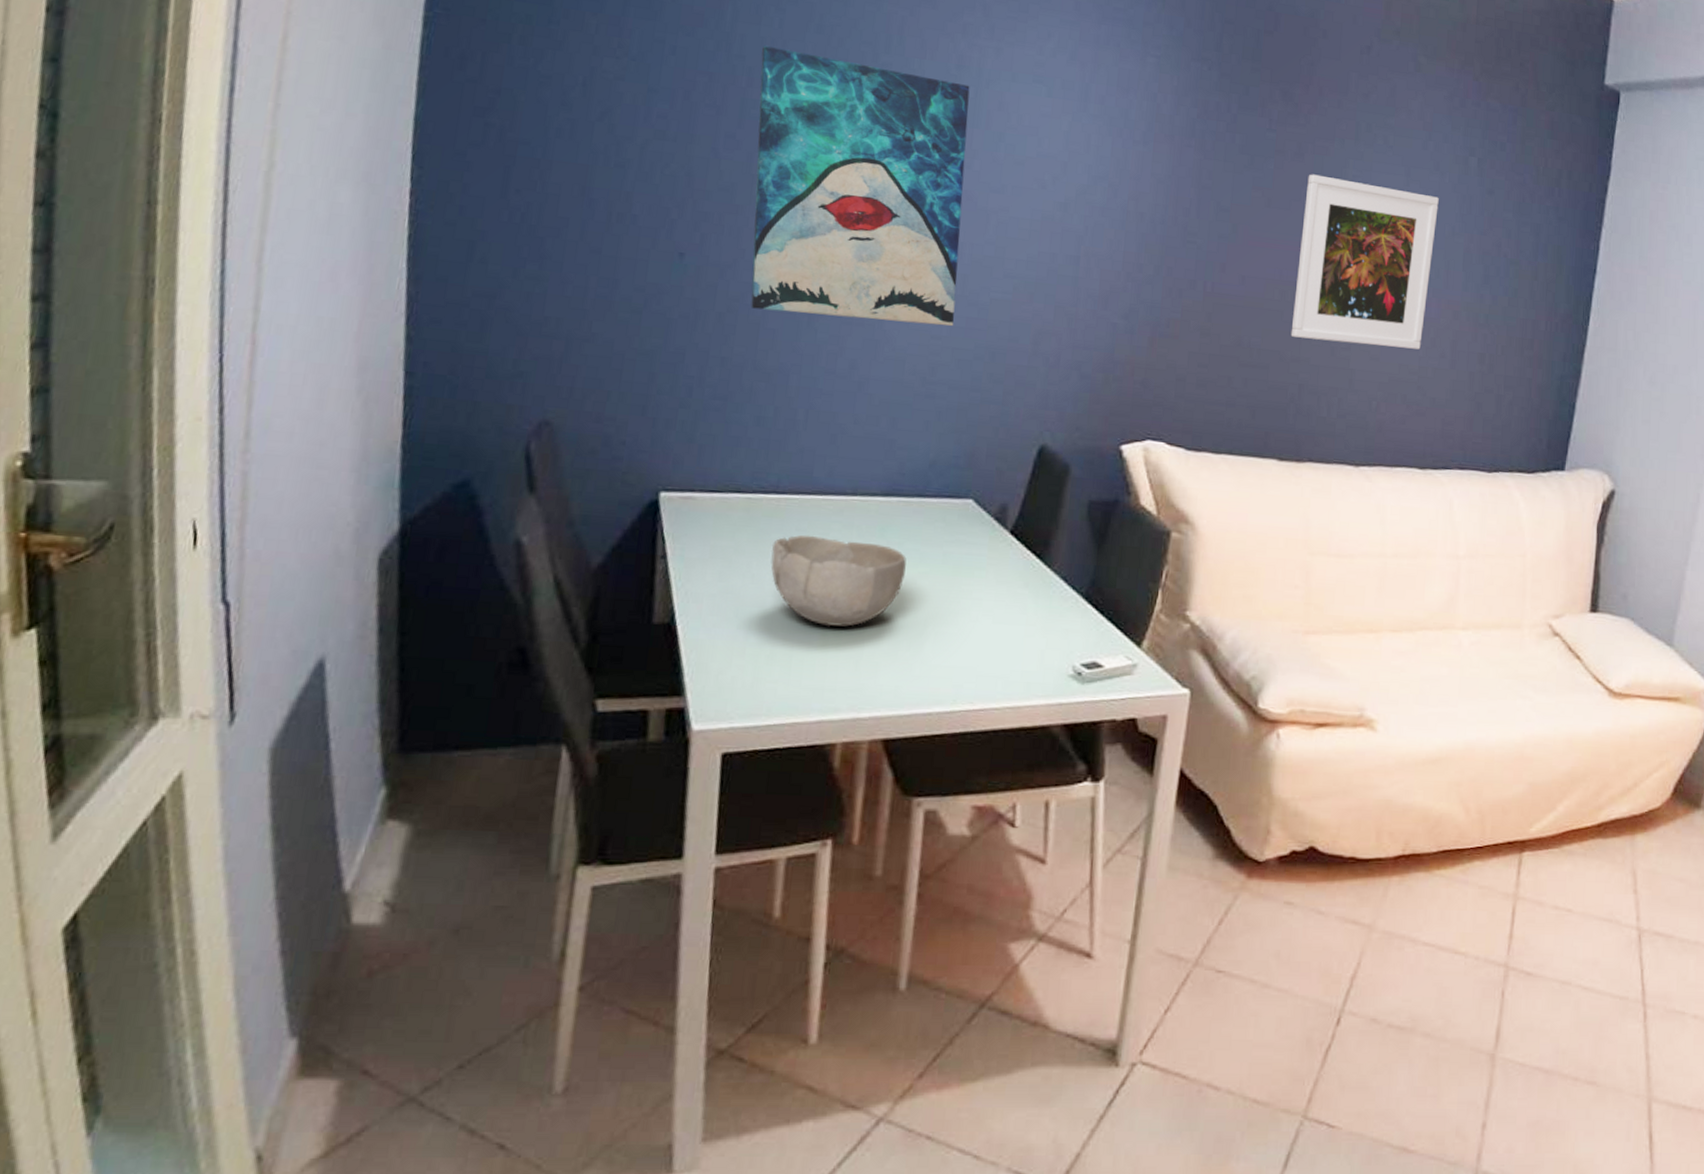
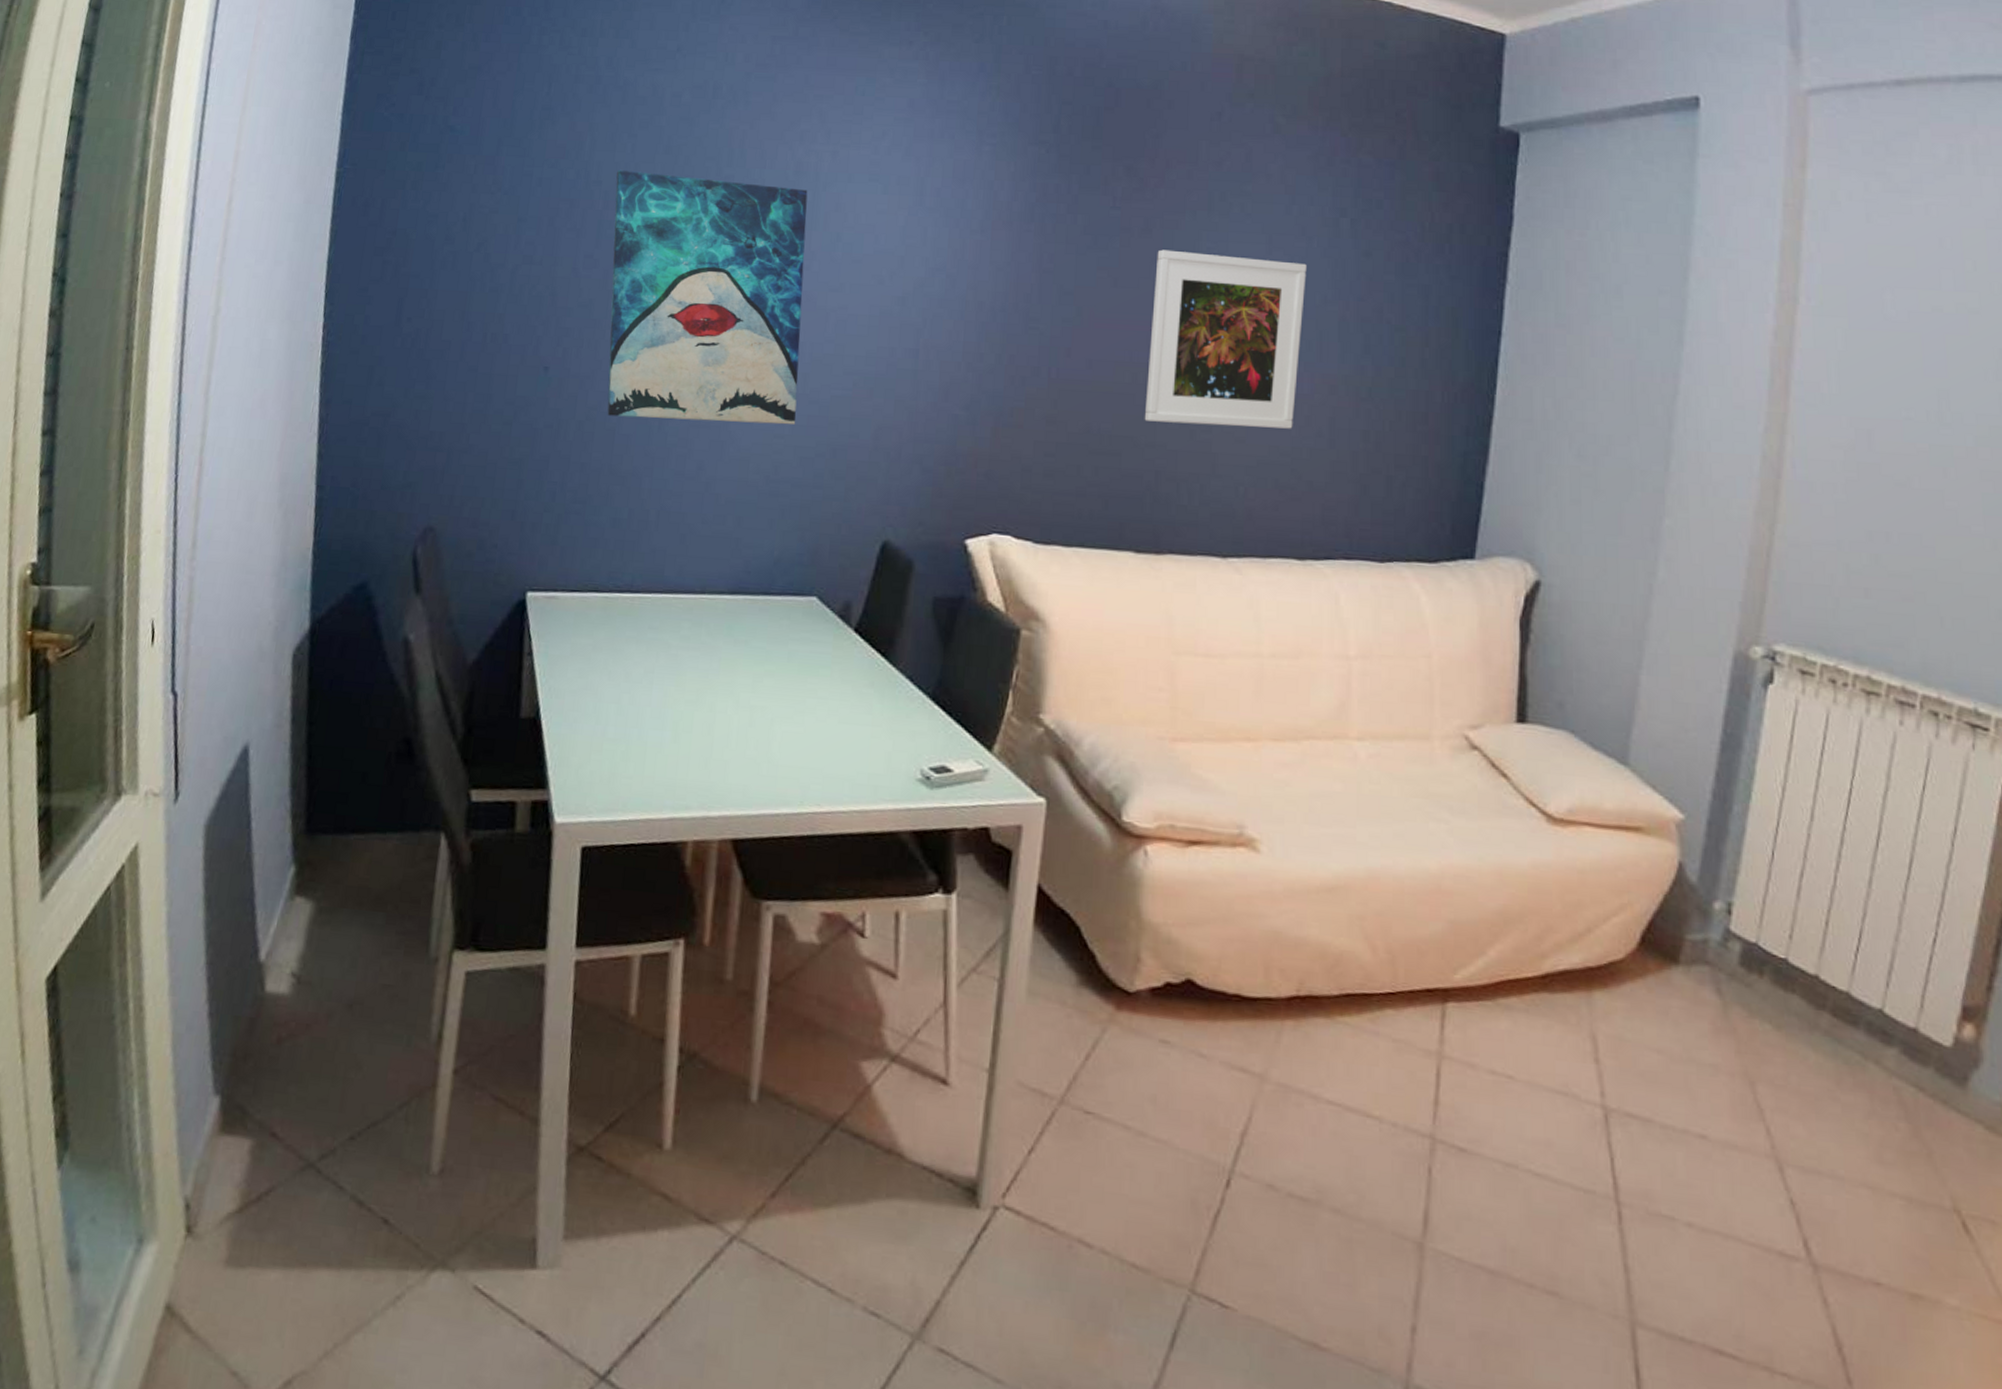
bowl: present [770,534,907,627] -> none [625,632,753,724]

